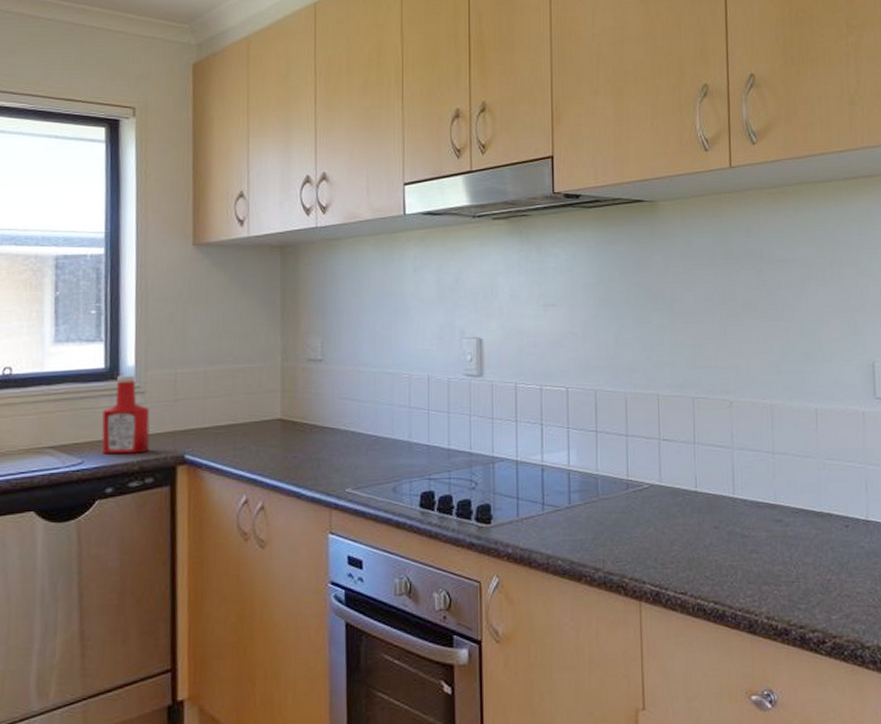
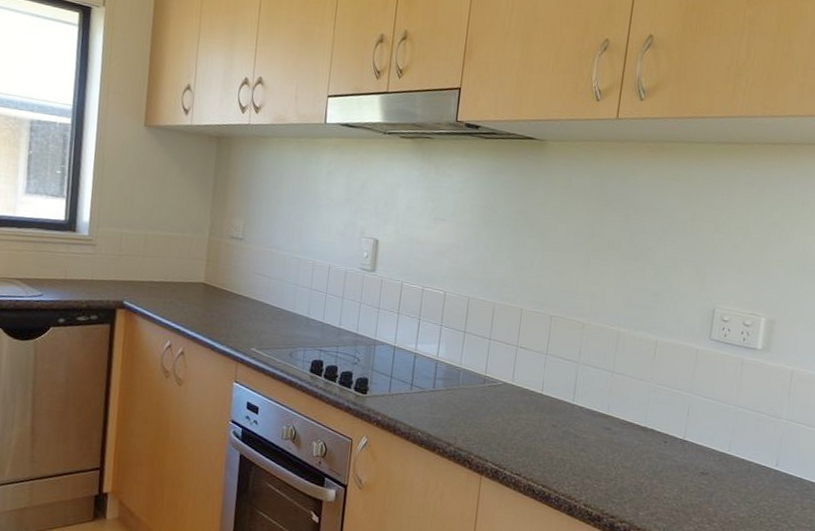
ketchup bottle: present [101,375,150,454] -> none [57,228,99,295]

